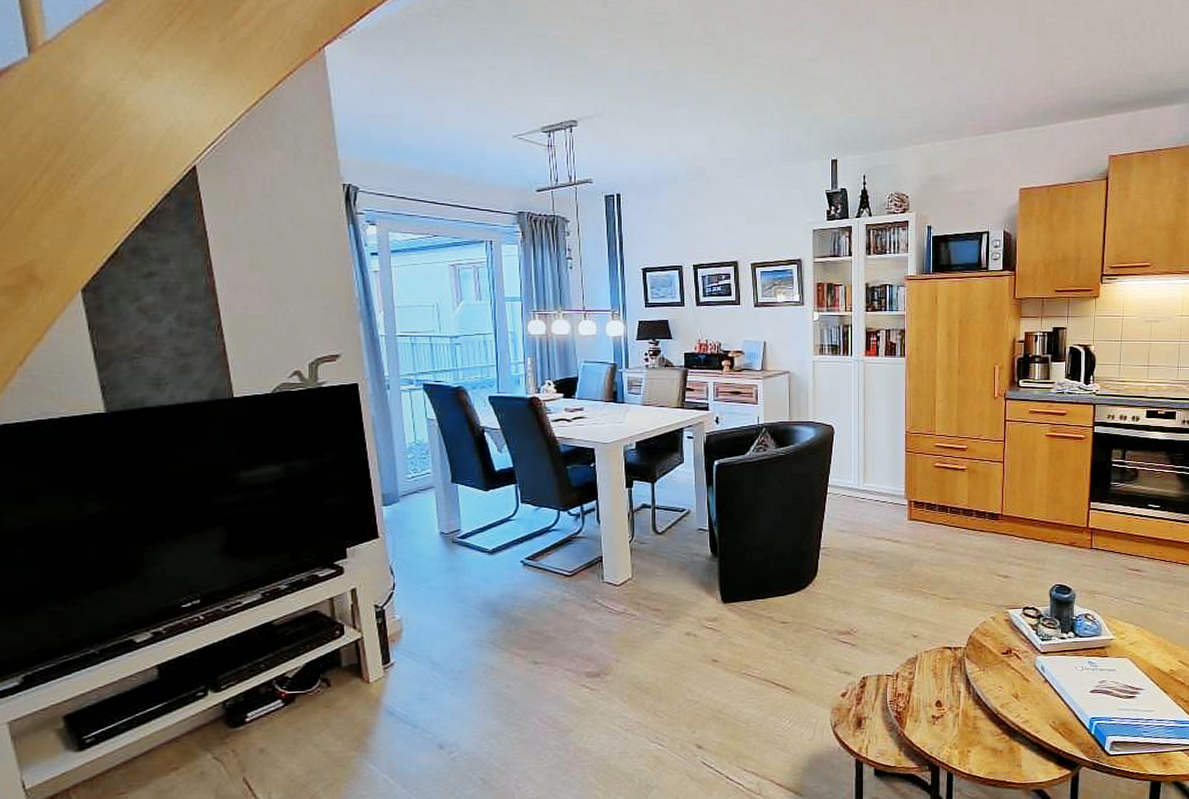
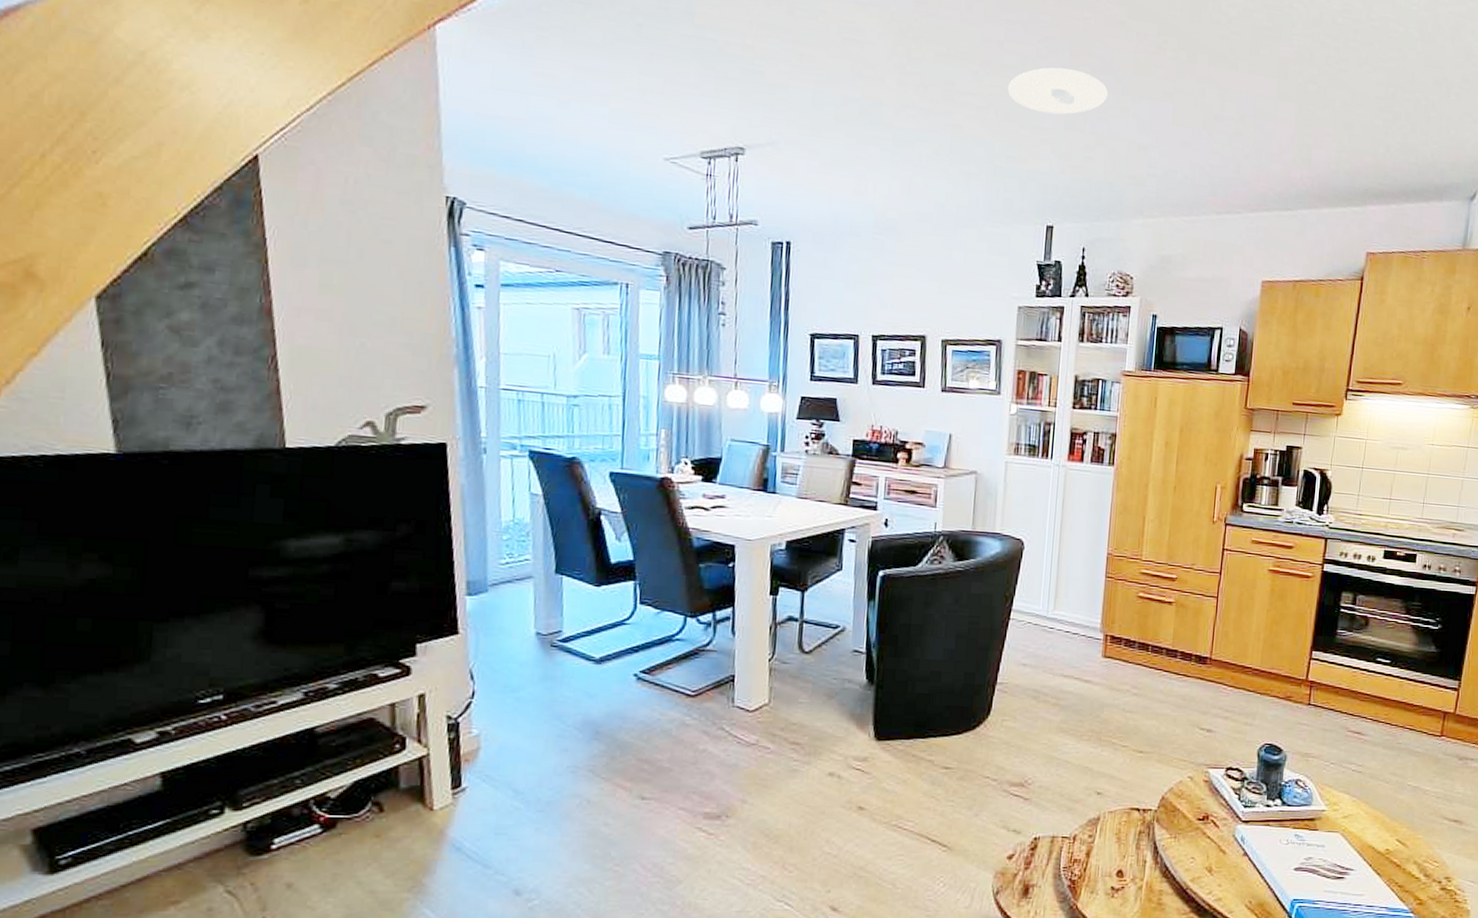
recessed light: none [789,26,875,66] -> present [1007,67,1109,115]

